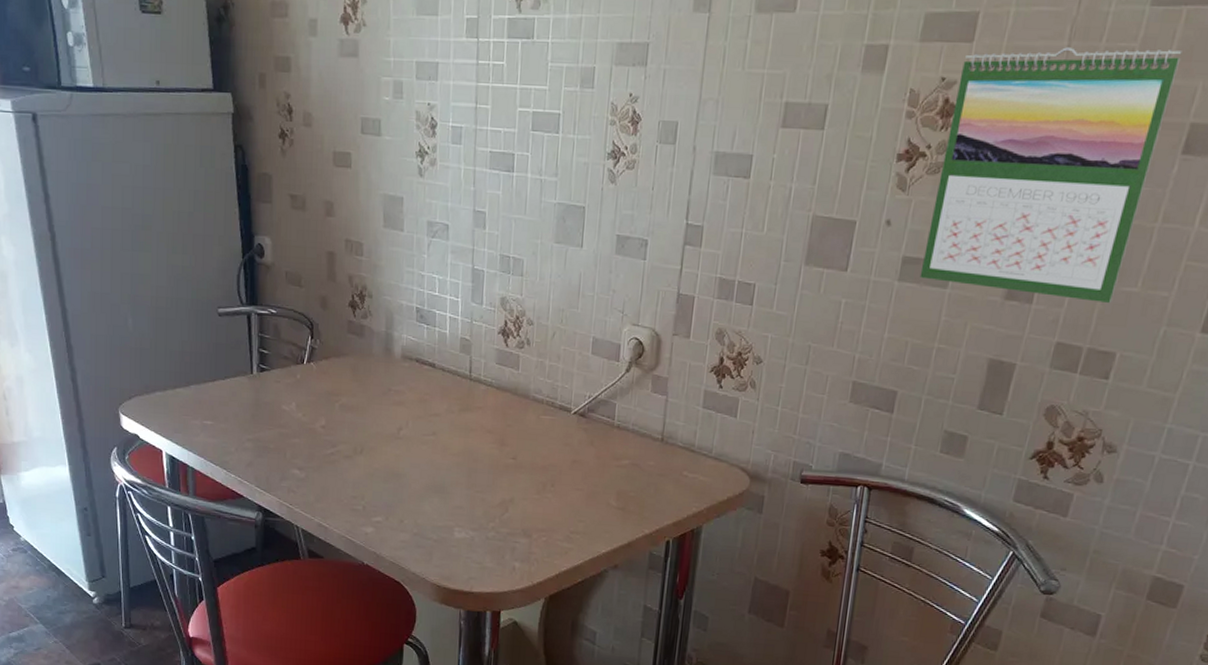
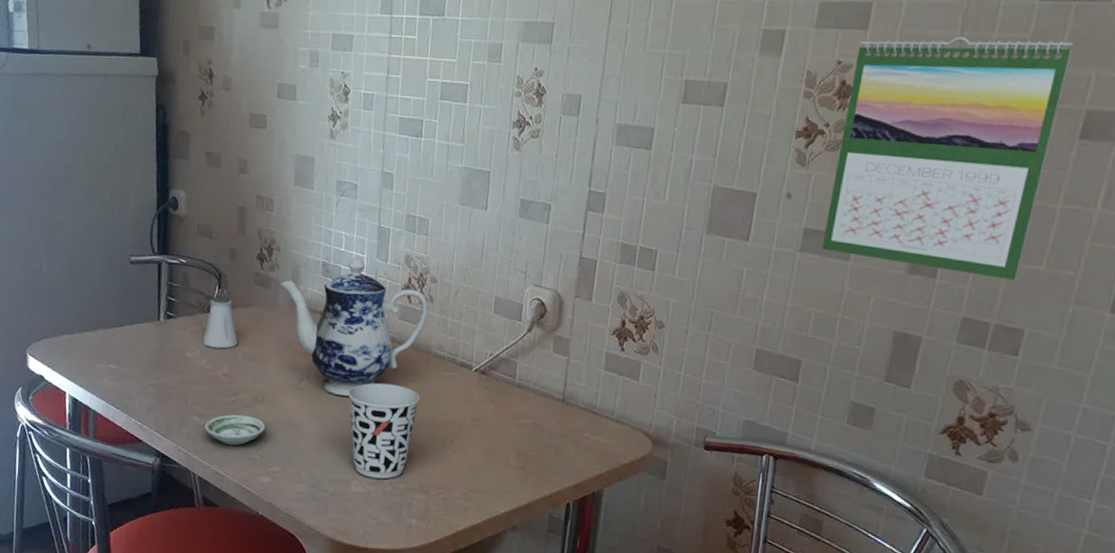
saltshaker: none [298,346,334,400] -> present [202,295,238,349]
saucer: none [304,466,367,497] -> present [204,414,266,445]
teapot: none [374,301,526,445] -> present [281,257,429,397]
cup: none [448,429,520,525] -> present [348,382,421,479]

